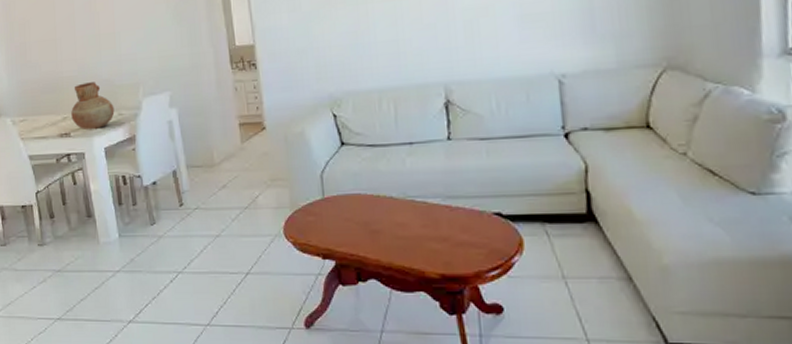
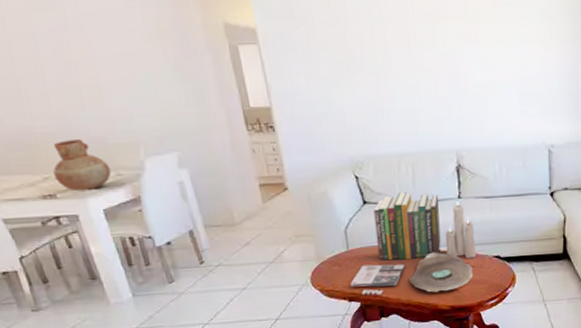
magazine: none [324,216,385,254] -> present [350,264,405,296]
books: none [351,132,428,212] -> present [373,192,441,261]
decorative bowl: none [389,204,468,255] -> present [408,252,473,293]
candle: none [432,144,471,214] -> present [444,202,476,259]

